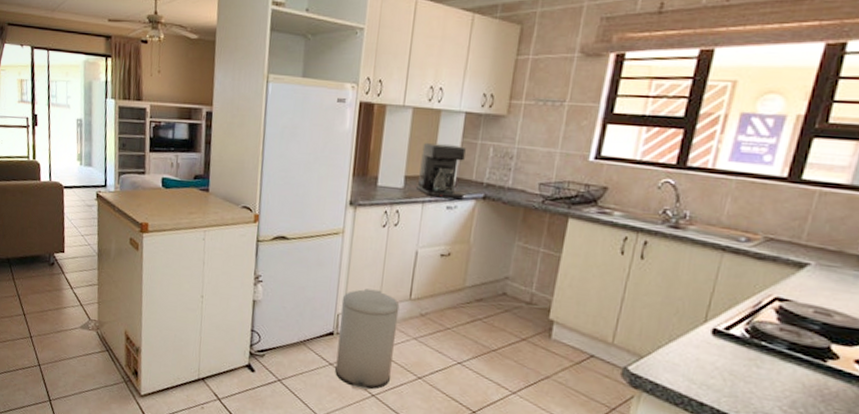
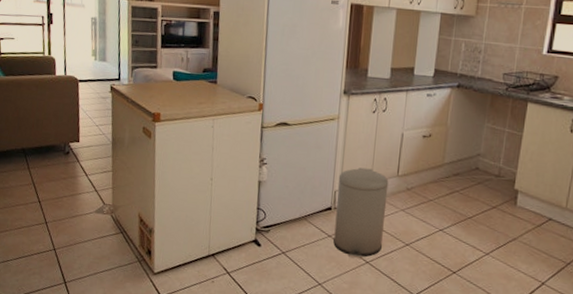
coffee maker: present [416,142,466,200] -> none [401,38,442,88]

